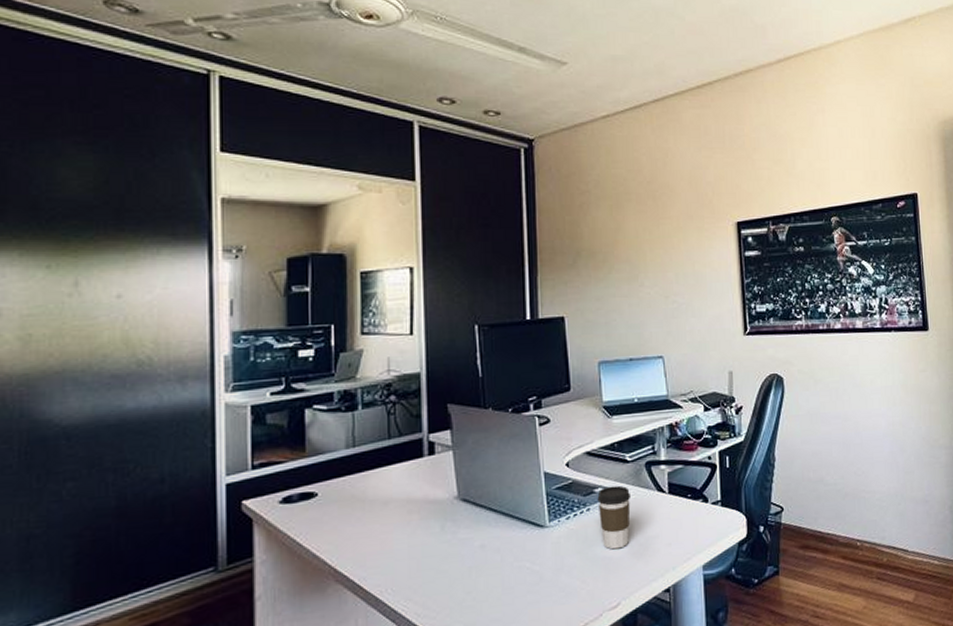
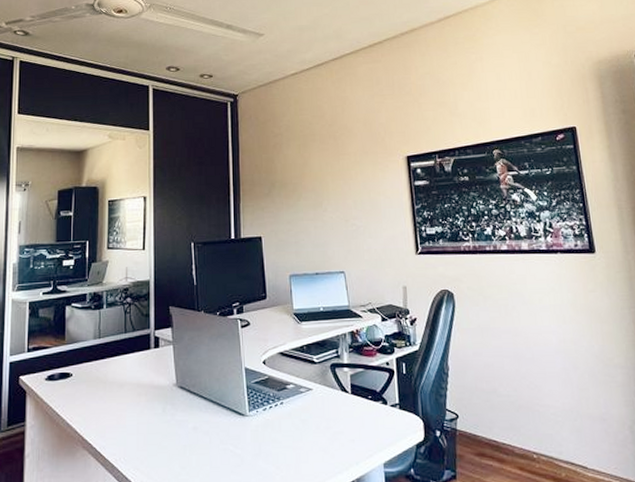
coffee cup: present [597,485,631,550] -> none [289,383,318,441]

